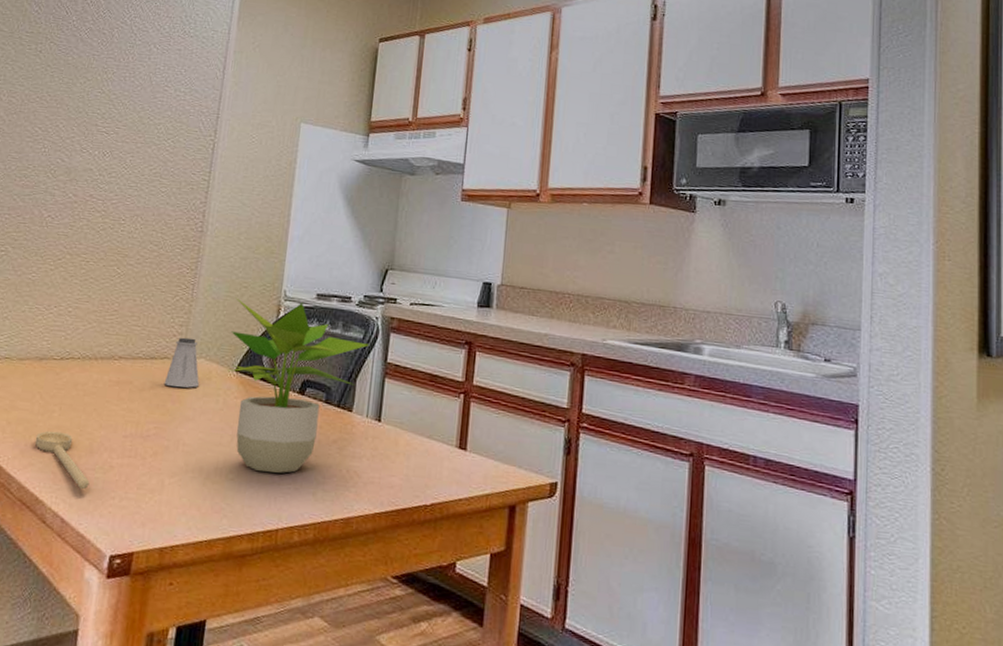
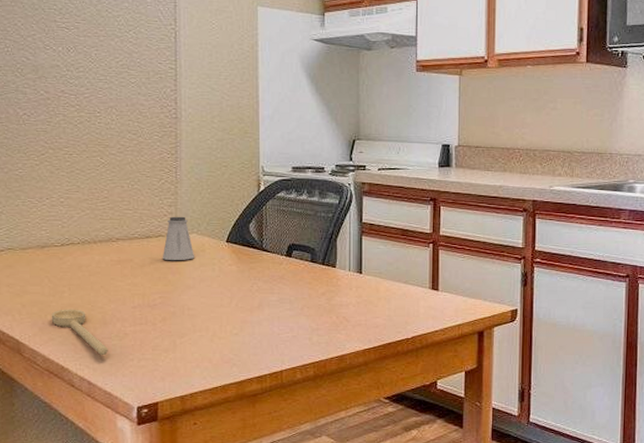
potted plant: present [227,297,369,473] -> none [217,176,345,325]

